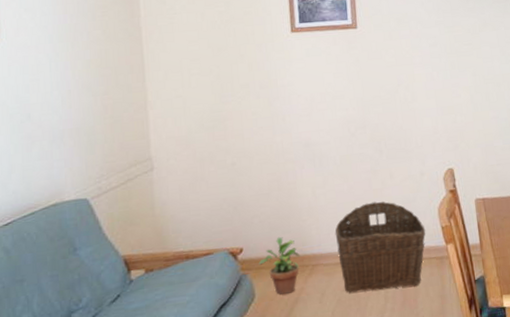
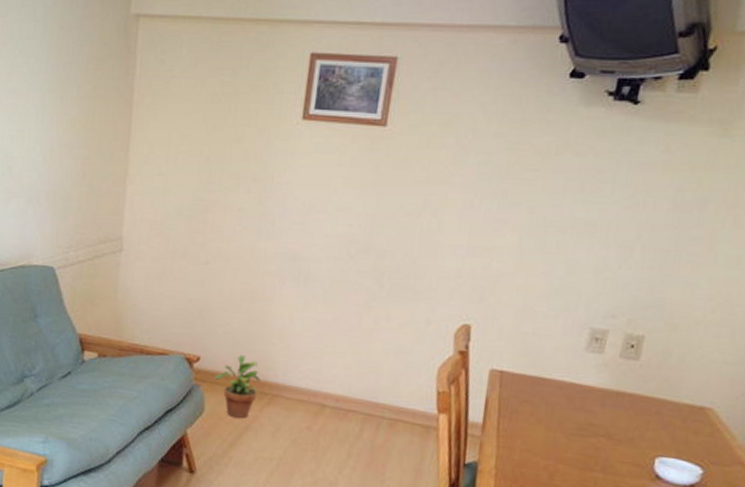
wicker basket: present [335,201,426,293] -> none [303,341,417,450]

